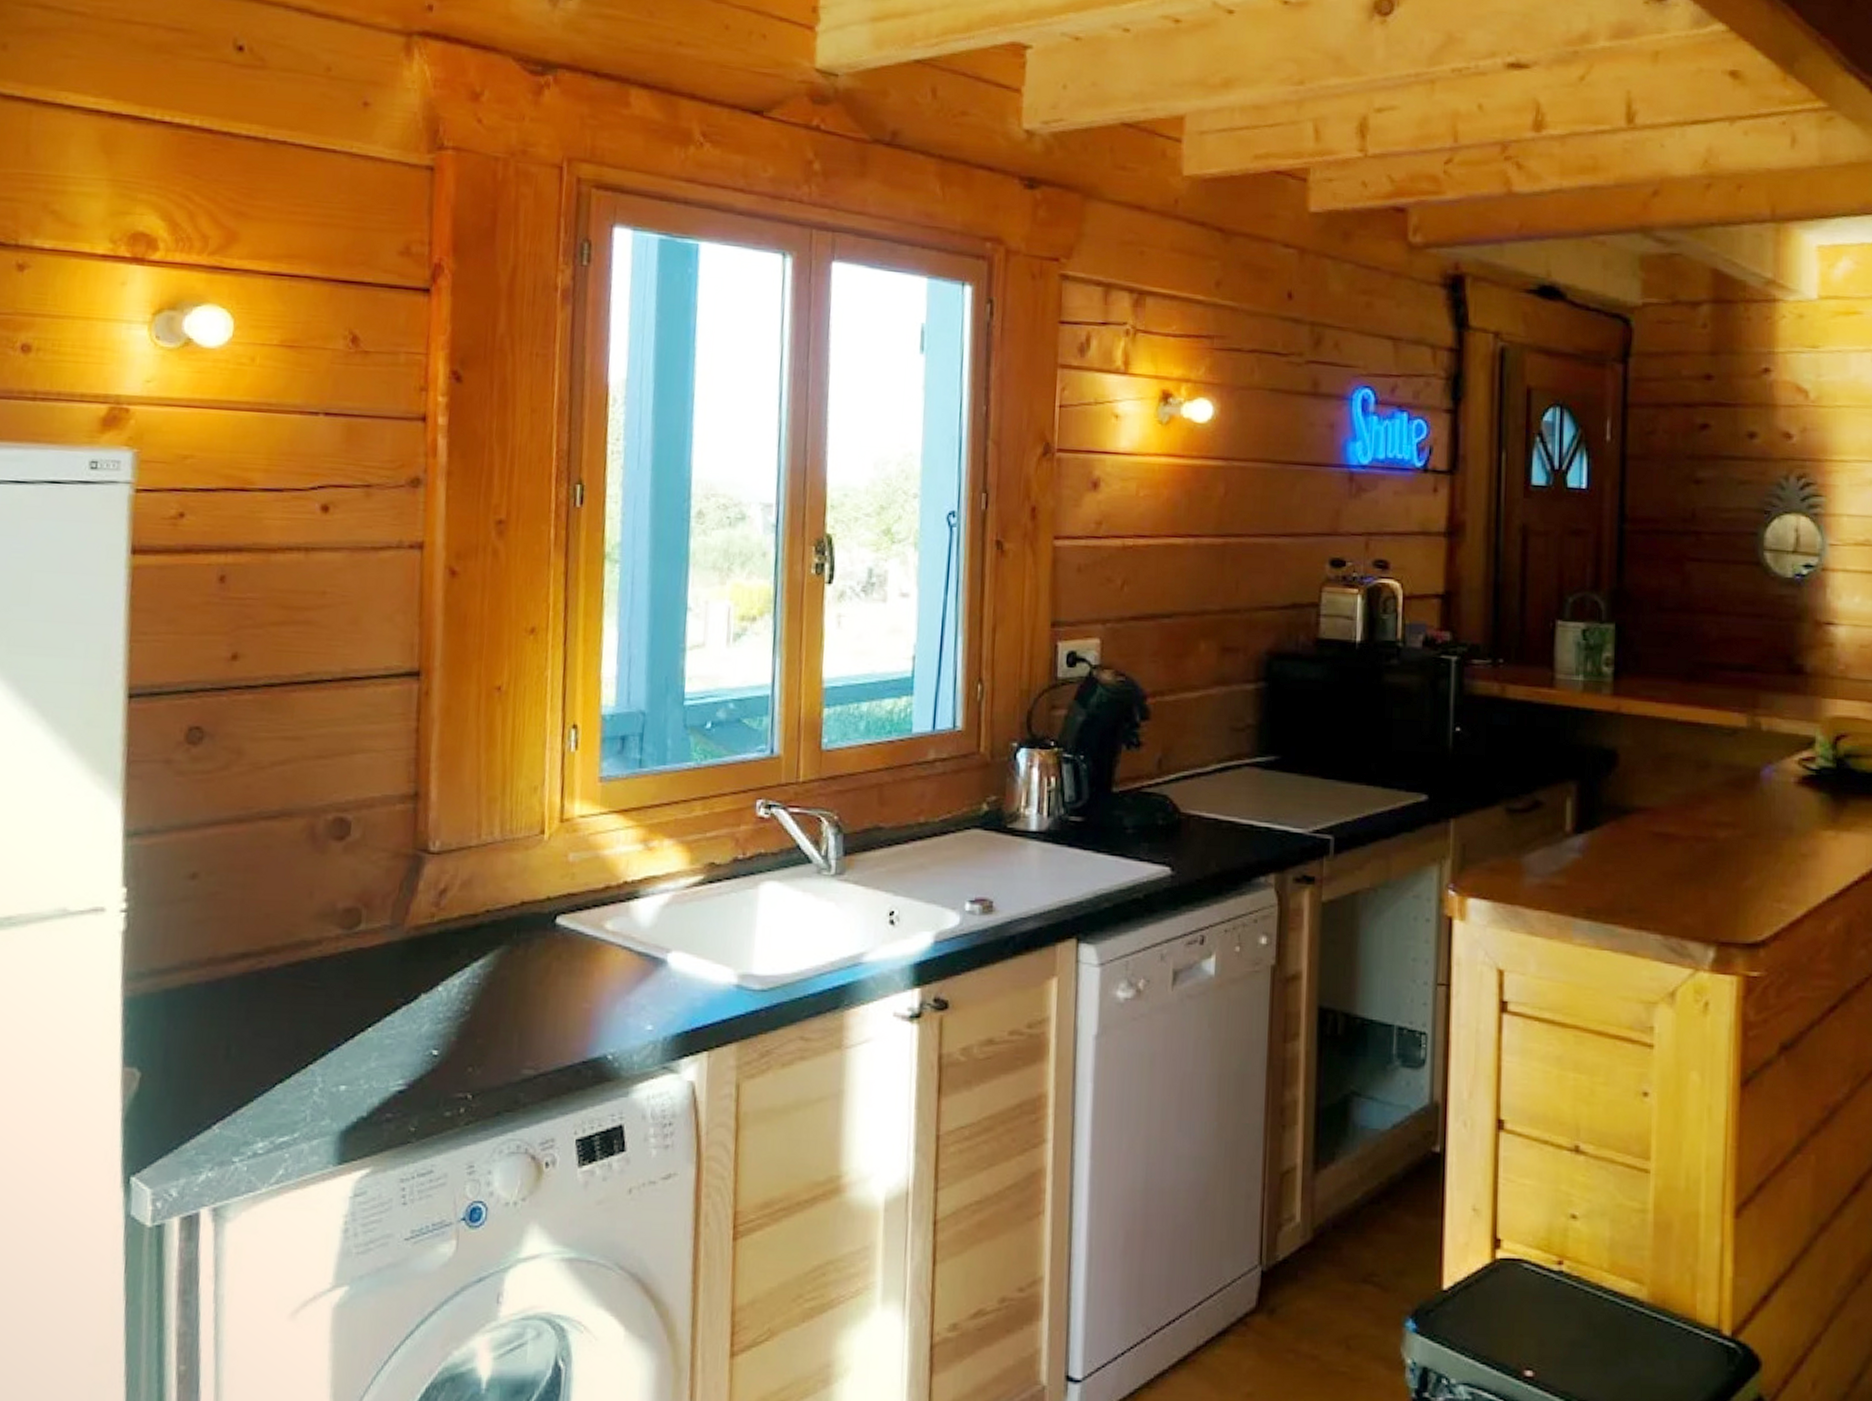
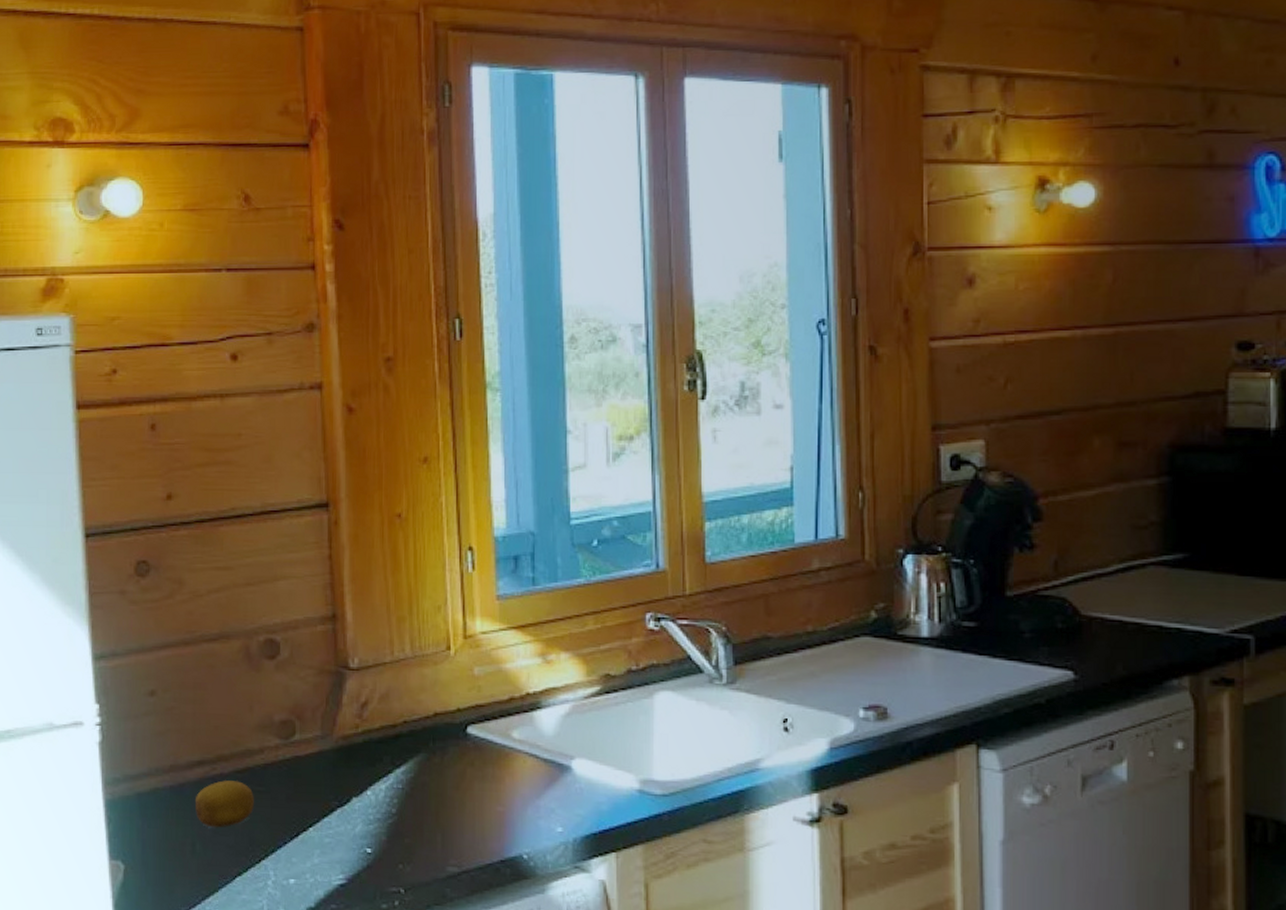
fruit: none [234,975,306,1029] -> present [194,780,254,828]

